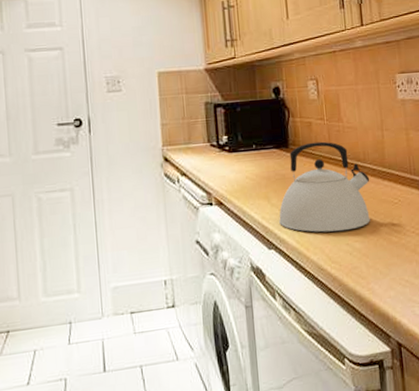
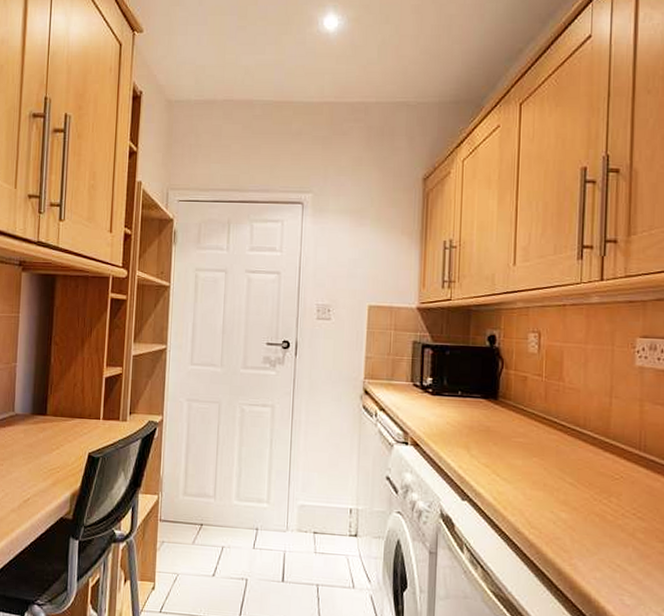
kettle: present [279,141,370,233] -> none [477,398,588,498]

